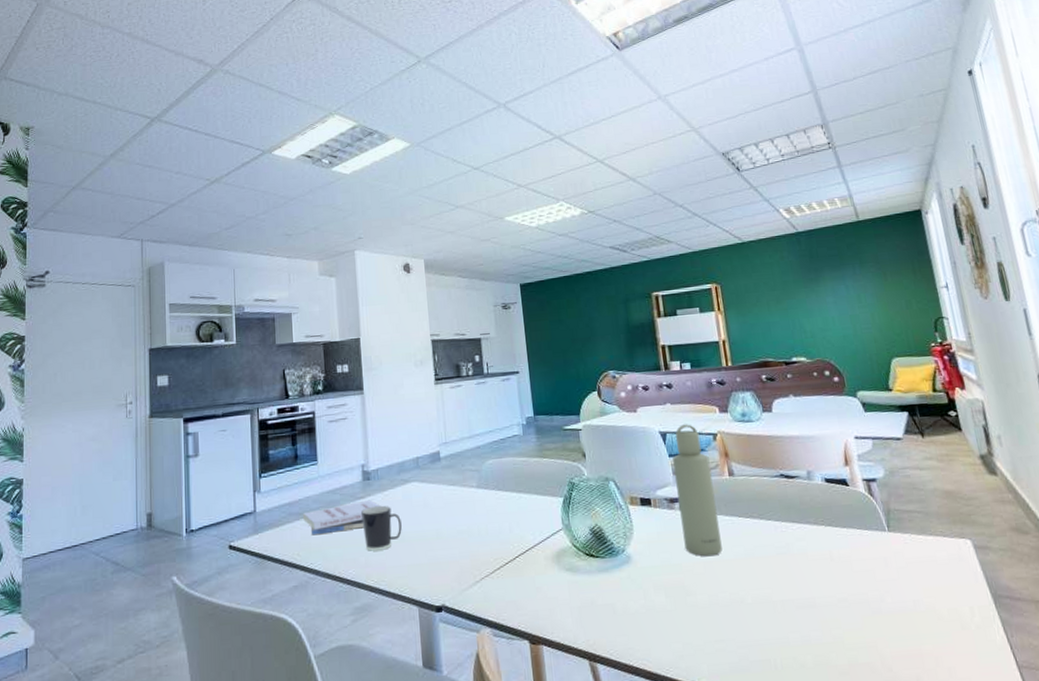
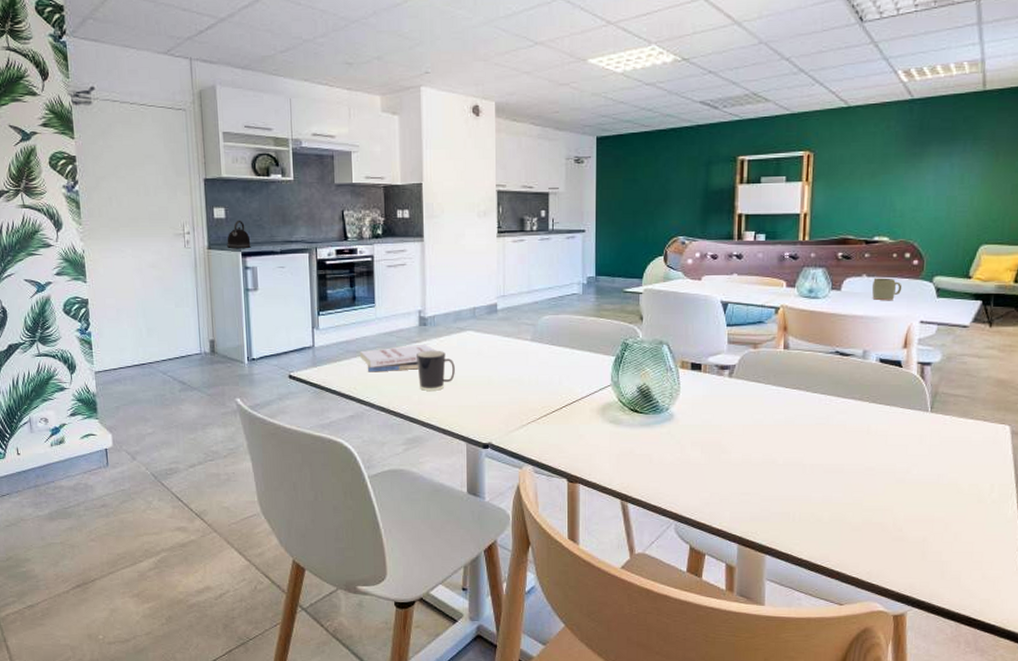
kettle: none [169,386,193,415] -> present [227,220,251,248]
bottle: present [673,424,723,557] -> none [728,296,767,421]
mug: none [800,396,830,419] -> present [871,278,902,301]

